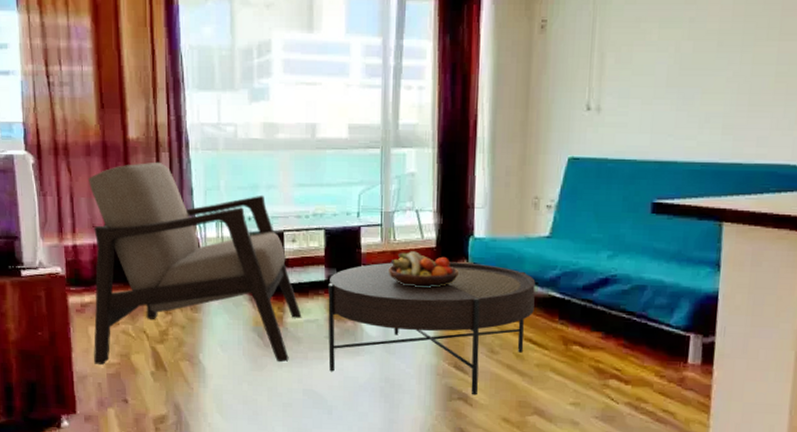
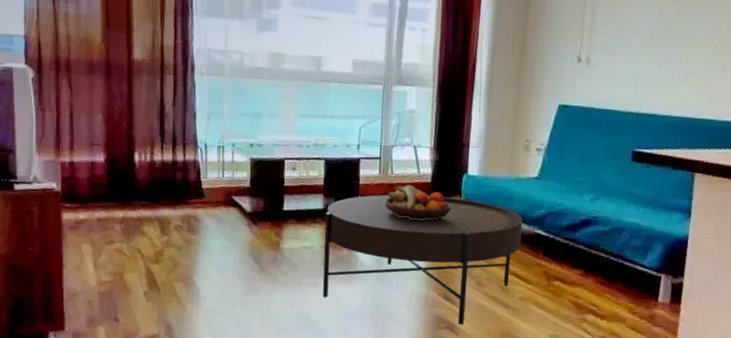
armchair: present [87,162,302,365] -> none [86,84,299,287]

